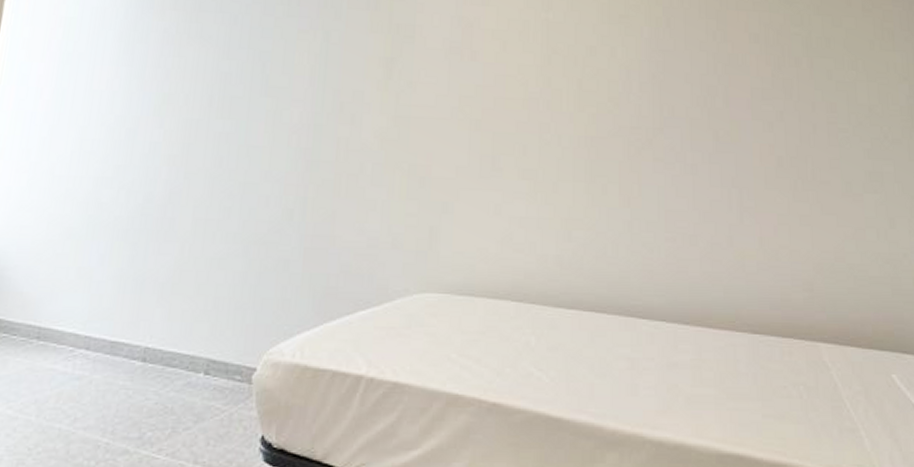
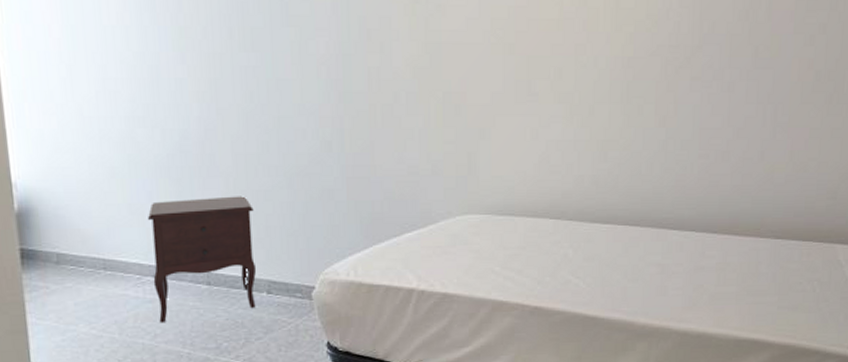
nightstand: none [83,263,205,405] -> present [148,196,257,323]

